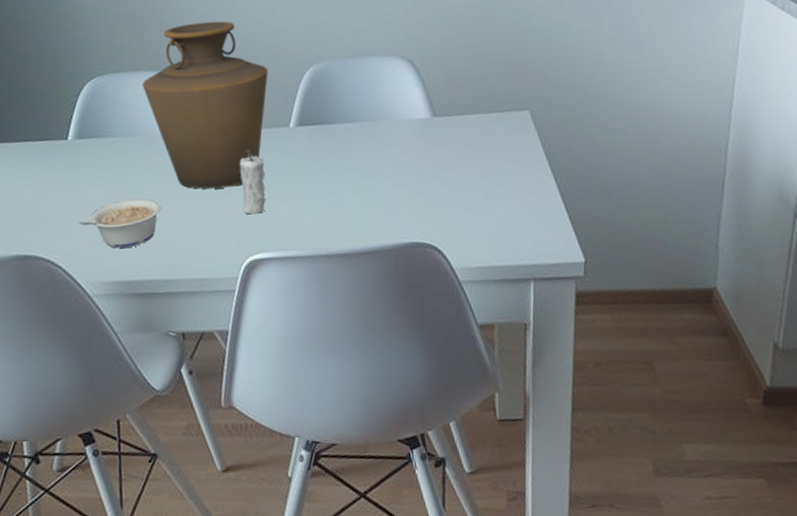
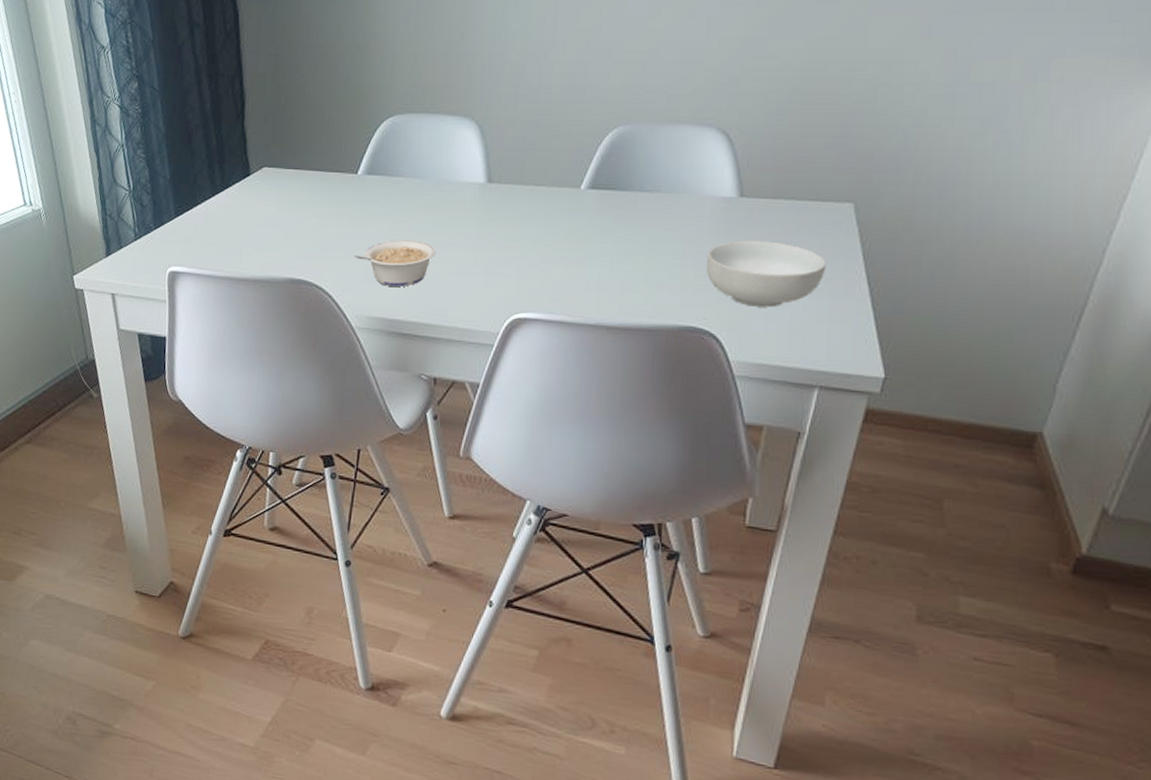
vase: present [142,21,269,189] -> none [438,70,570,242]
candle: present [239,149,266,215] -> none [515,206,547,273]
cereal bowl: none [415,153,518,216] -> present [706,240,826,307]

